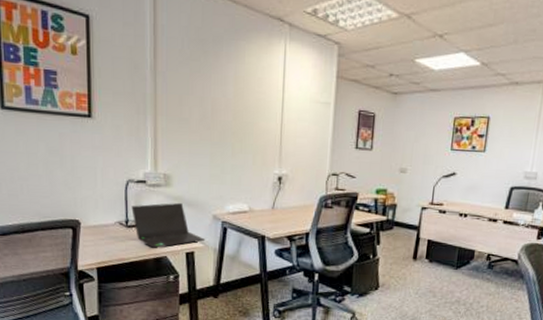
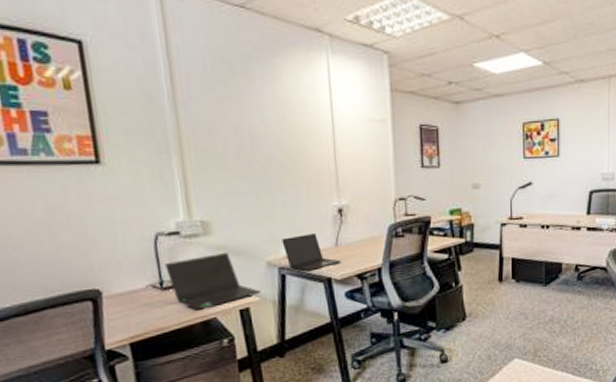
laptop: none [227,195,275,228] -> present [282,232,341,272]

